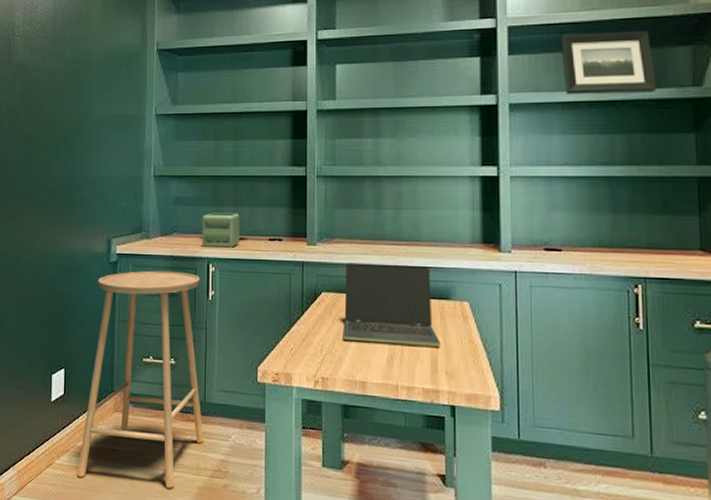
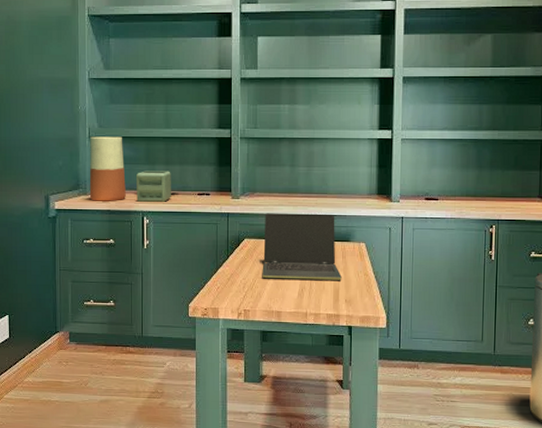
stool: present [78,270,204,488] -> none [26,224,142,410]
vase: none [152,175,191,246] -> present [89,136,126,201]
picture frame: present [559,31,657,94] -> none [445,18,517,70]

